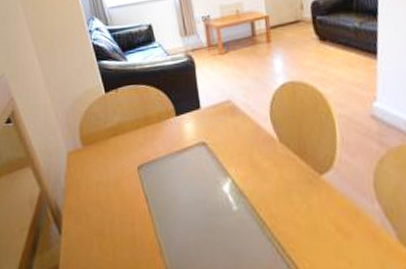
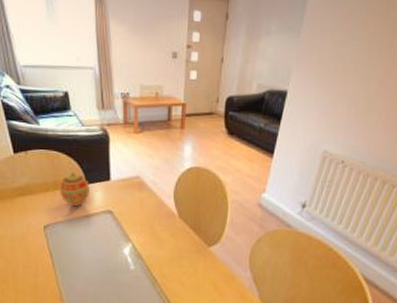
decorative egg: none [150,105,181,141] -> present [60,172,90,206]

